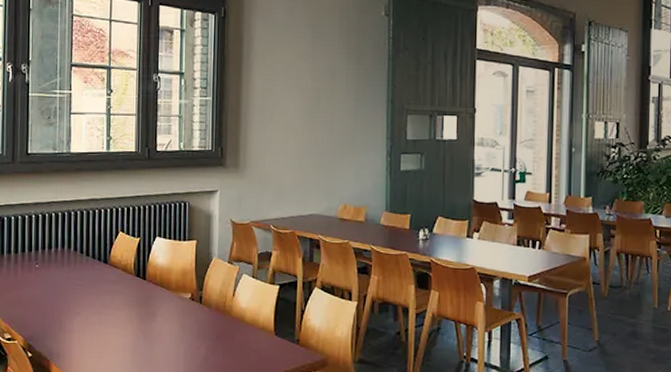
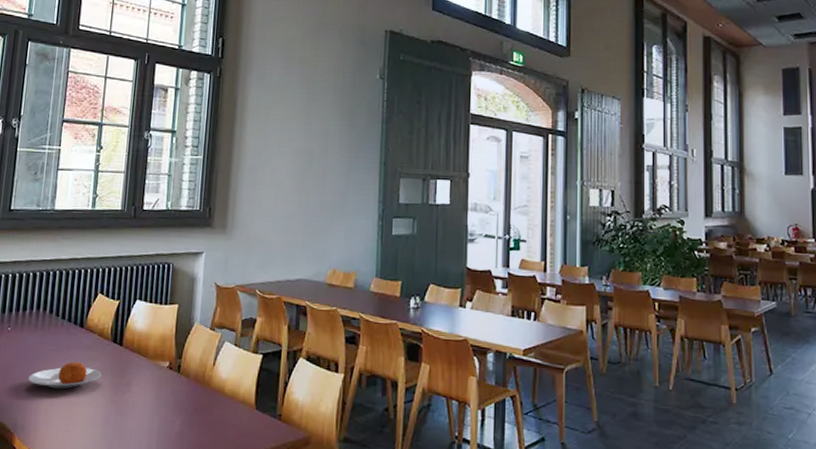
plate: none [58,295,128,321] -> present [27,361,101,390]

